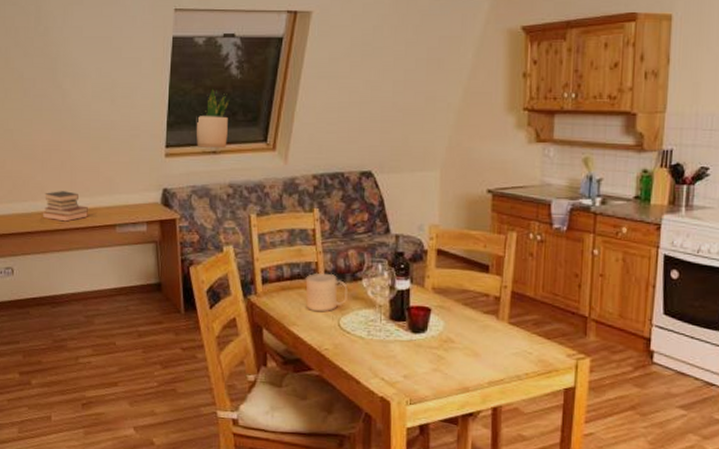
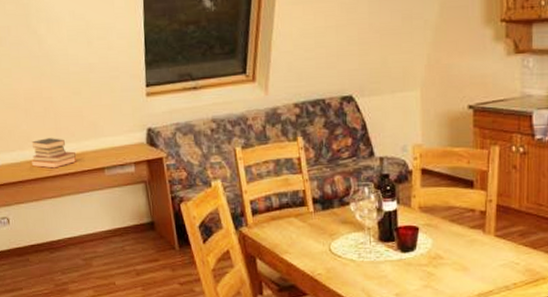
planter: present [196,88,230,148] -> none [173,23,207,84]
mug: present [305,272,348,312] -> none [294,200,336,239]

